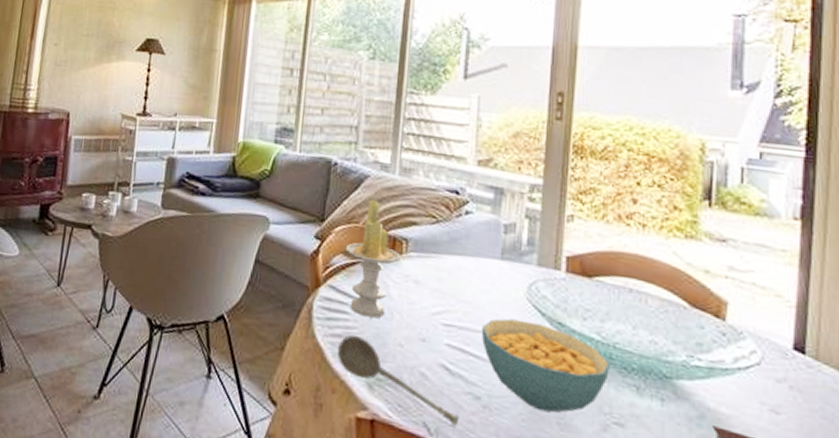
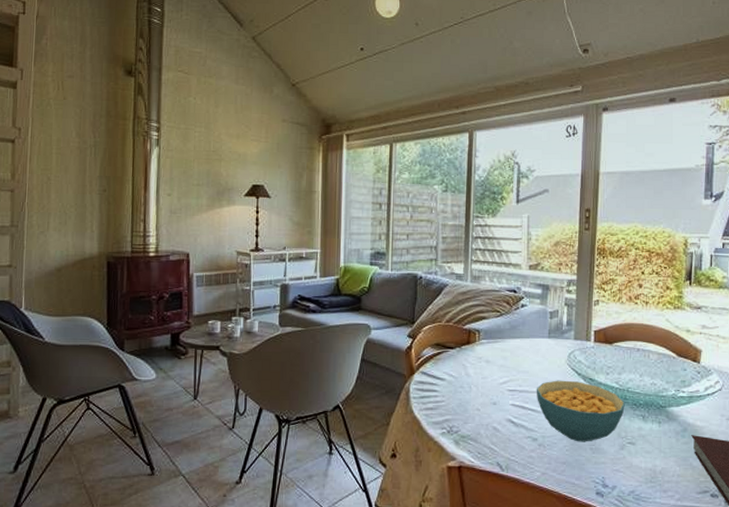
soupspoon: present [336,335,460,428] -> none [430,407,523,463]
candle: present [345,200,401,318] -> none [432,303,475,392]

